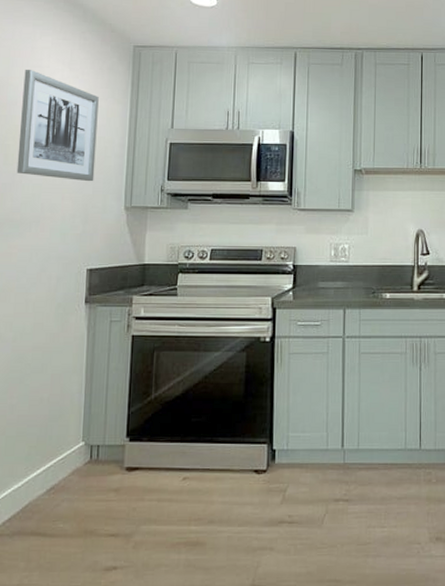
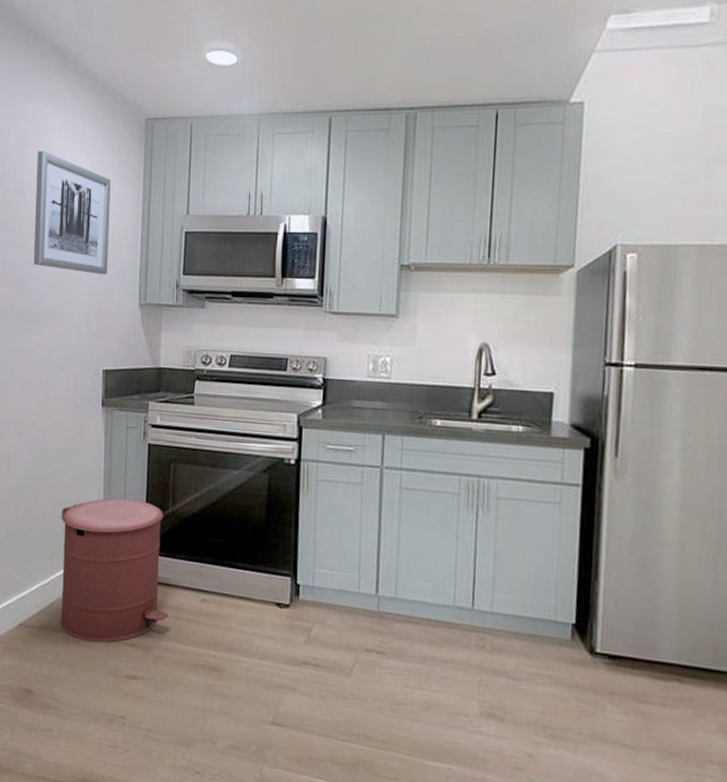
trash can: none [34,390,150,540] -> present [60,498,168,643]

